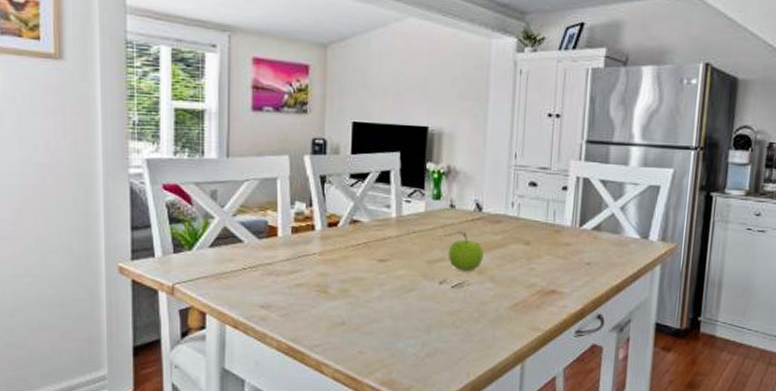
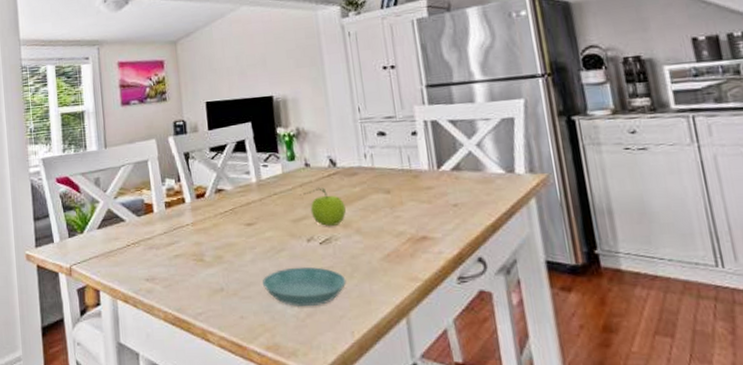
saucer: none [386,308,471,347] -> present [262,267,346,307]

